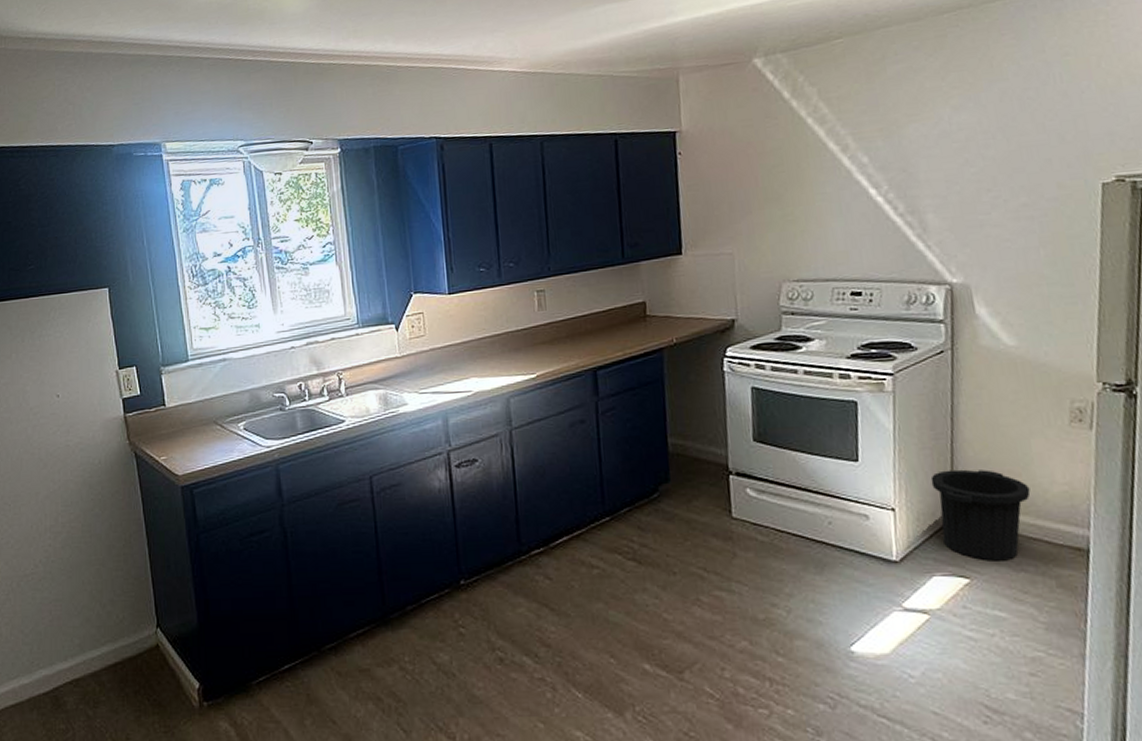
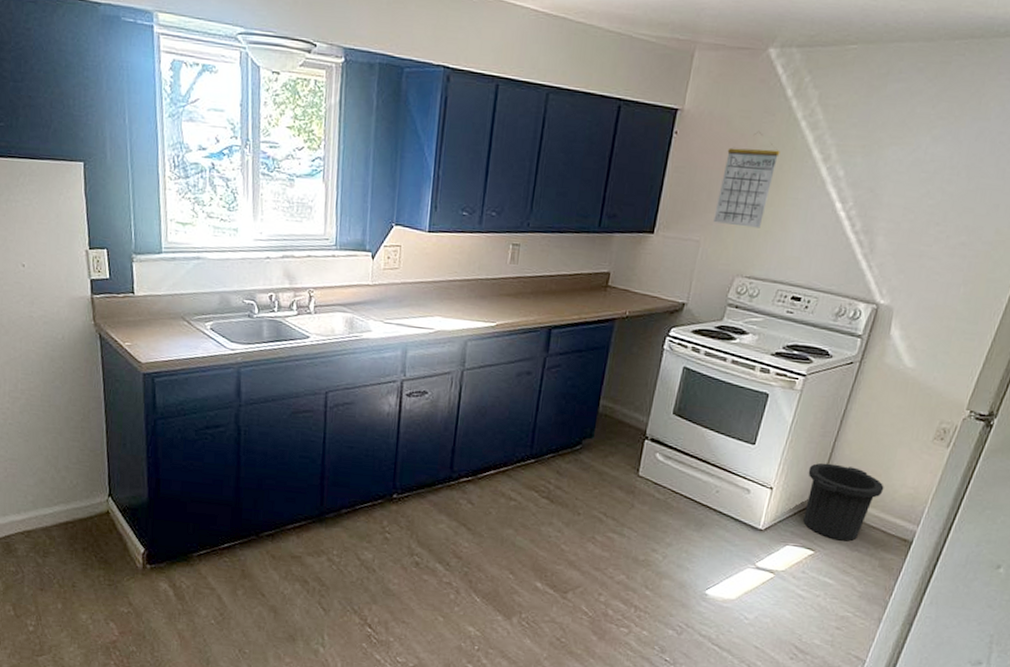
calendar: none [737,136,795,233] -> present [713,130,780,228]

